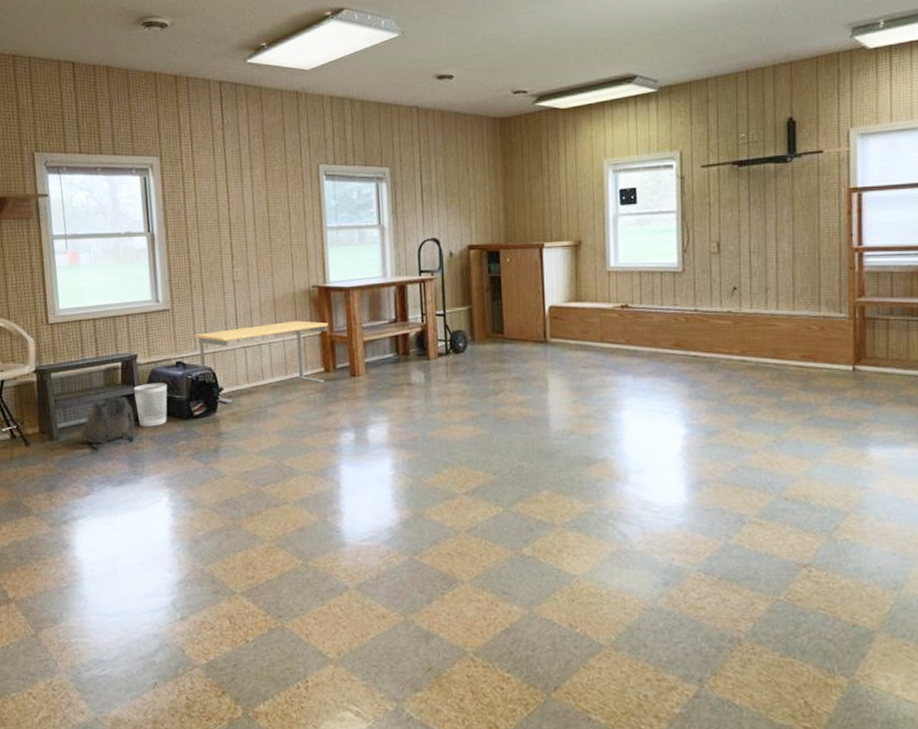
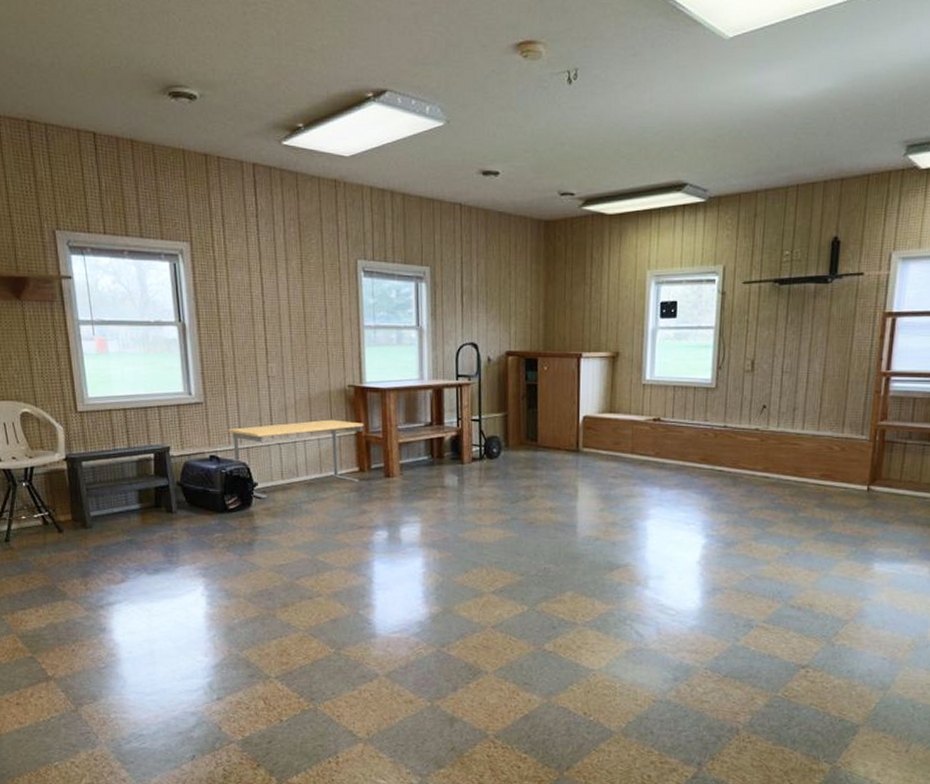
backpack: present [80,396,136,449] -> none [114,487,170,538]
wastebasket: present [134,383,167,427] -> none [167,475,201,518]

